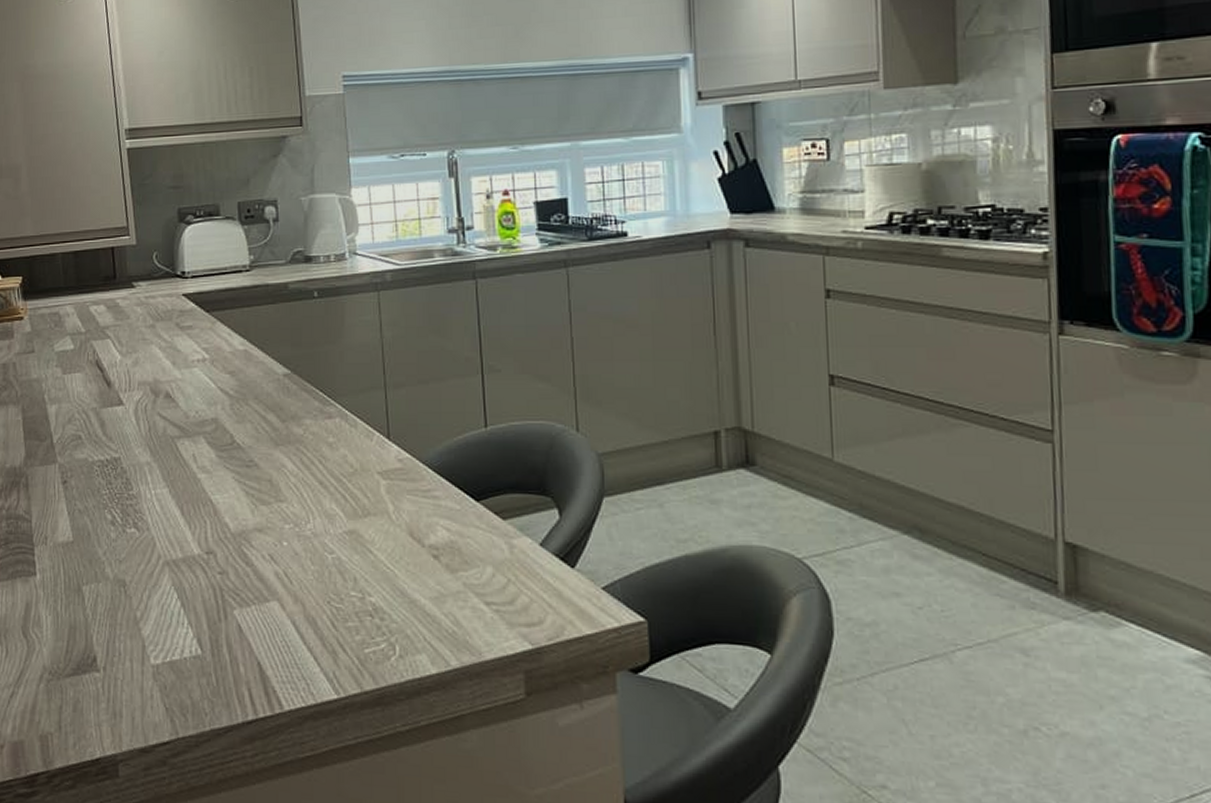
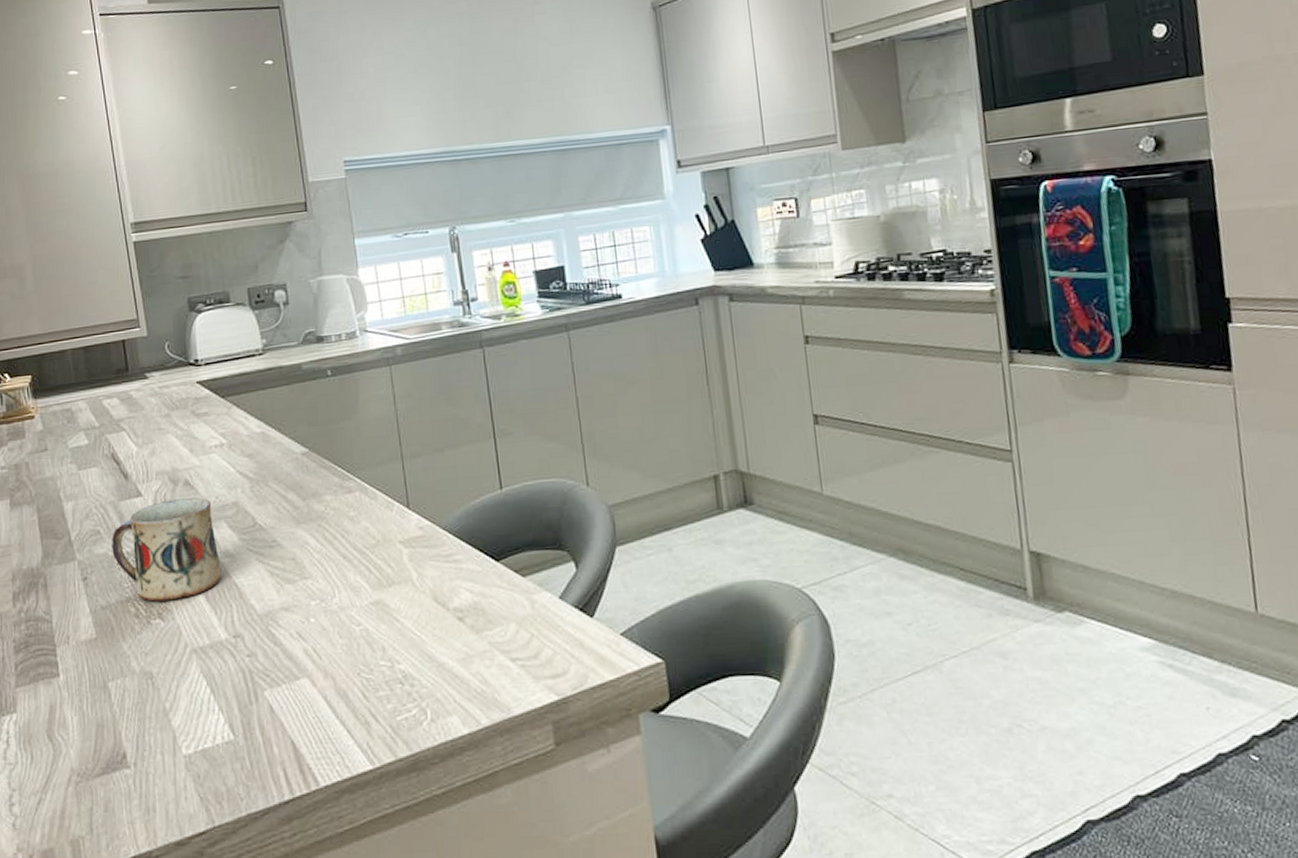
mug: none [92,411,198,511] -> present [112,497,222,602]

